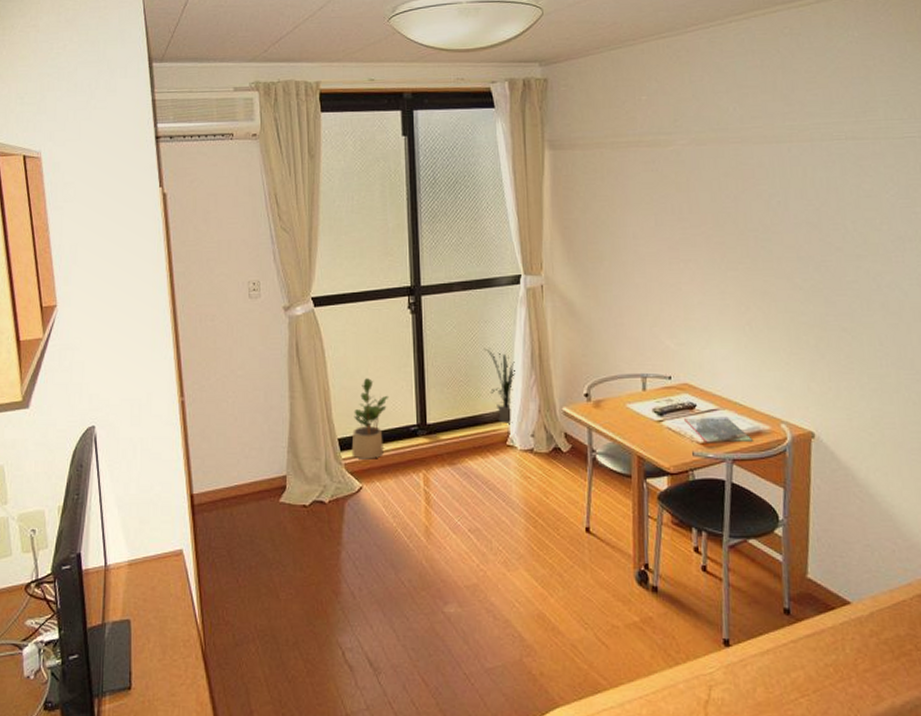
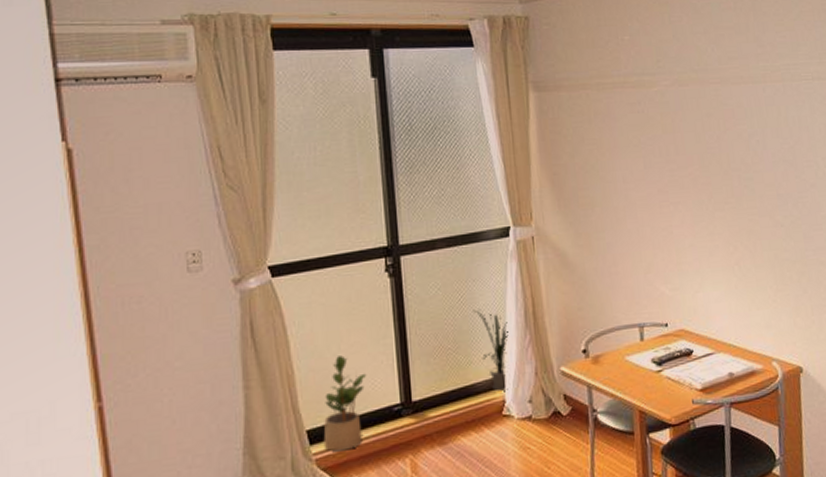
magazine: present [684,416,753,443] -> none [682,360,748,389]

